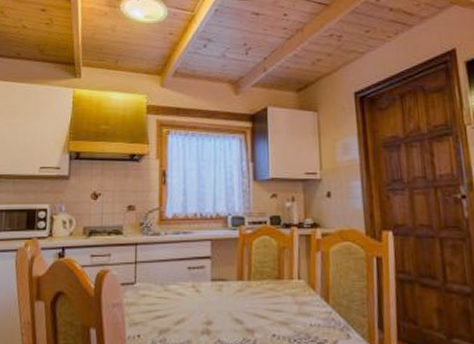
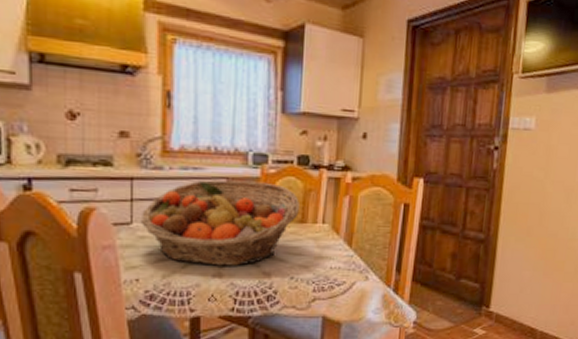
fruit basket: none [142,242,275,323] -> present [140,179,300,266]

